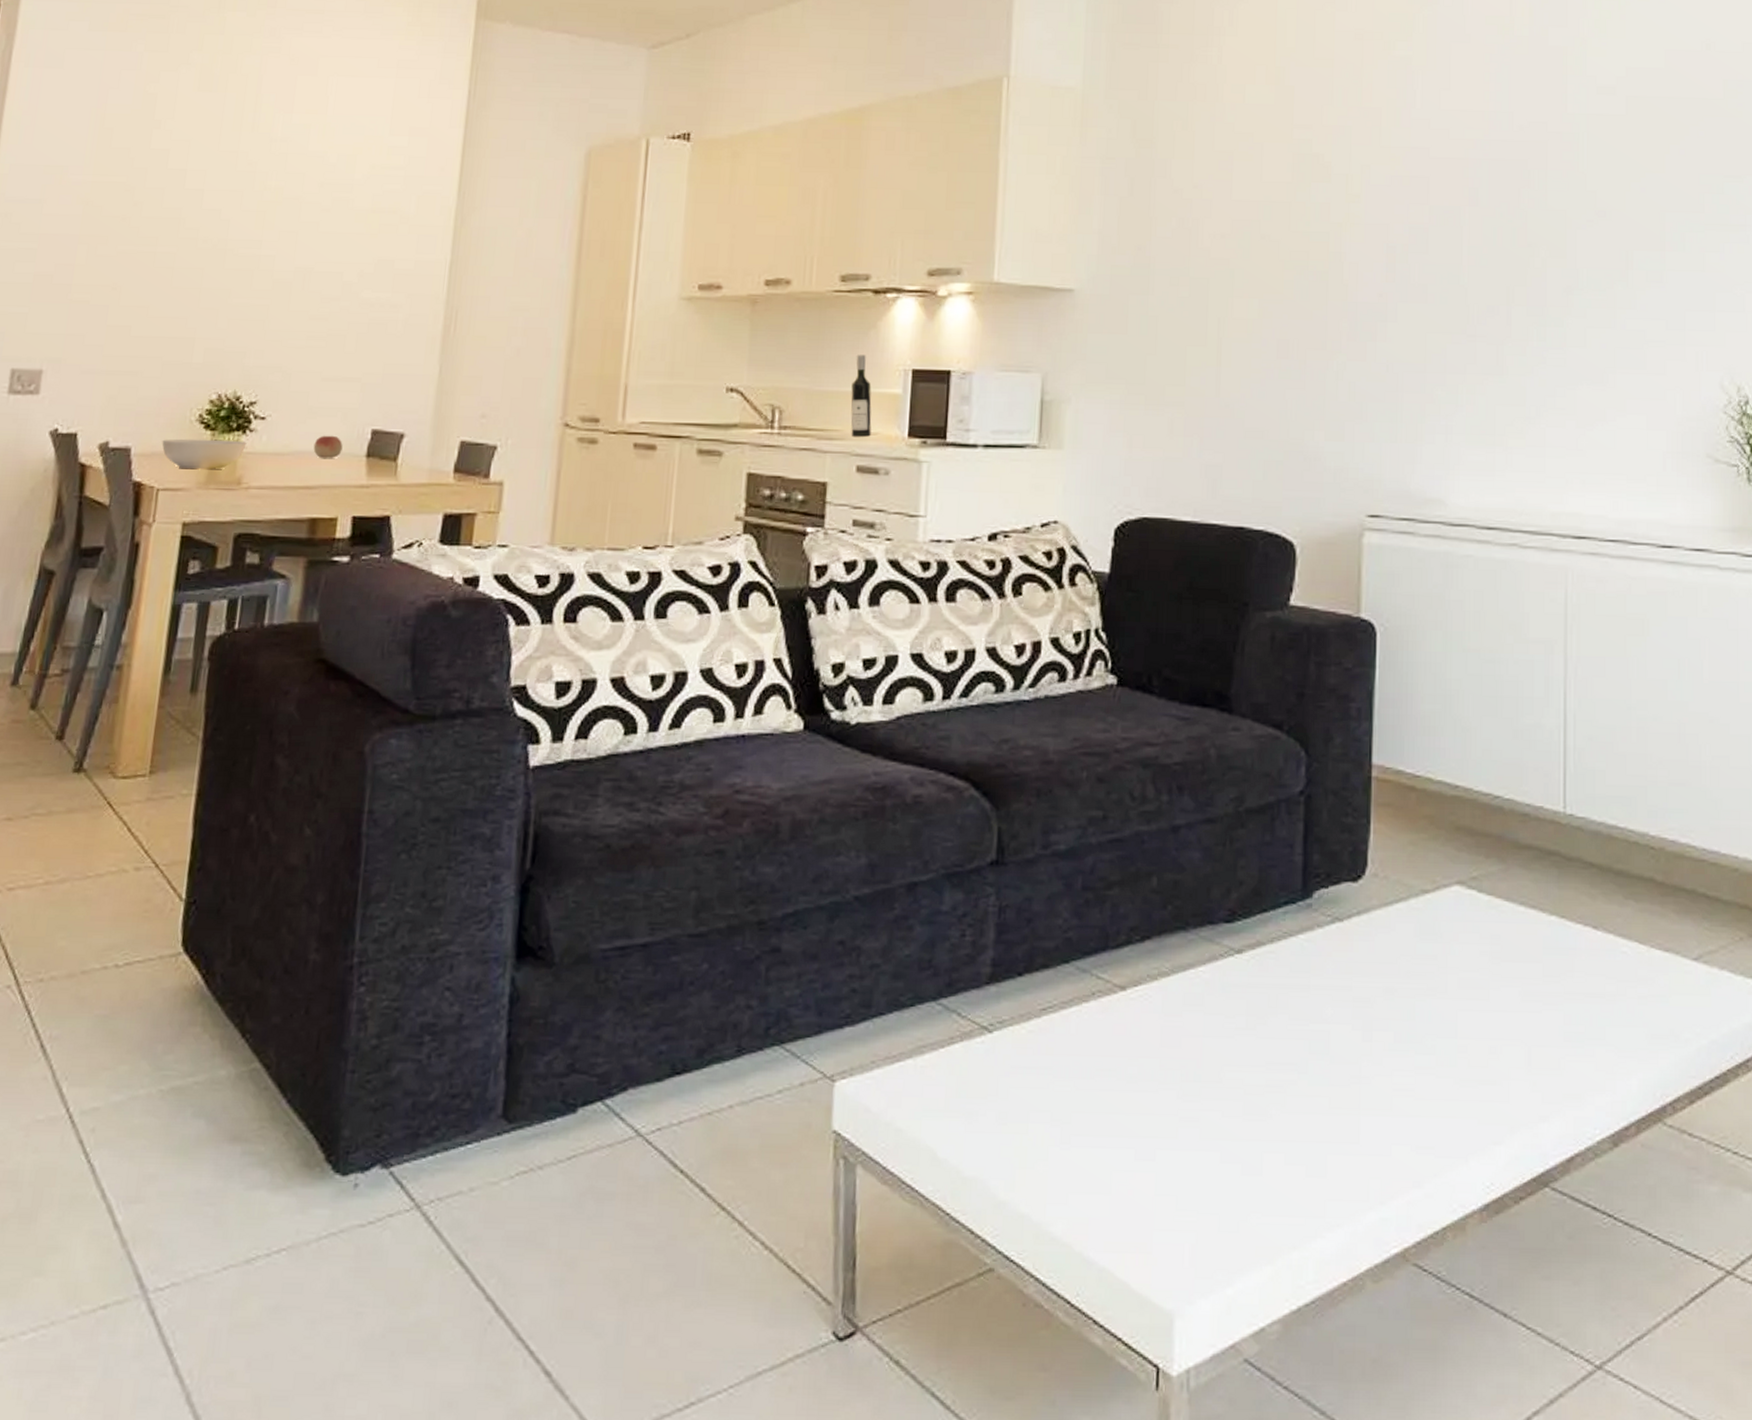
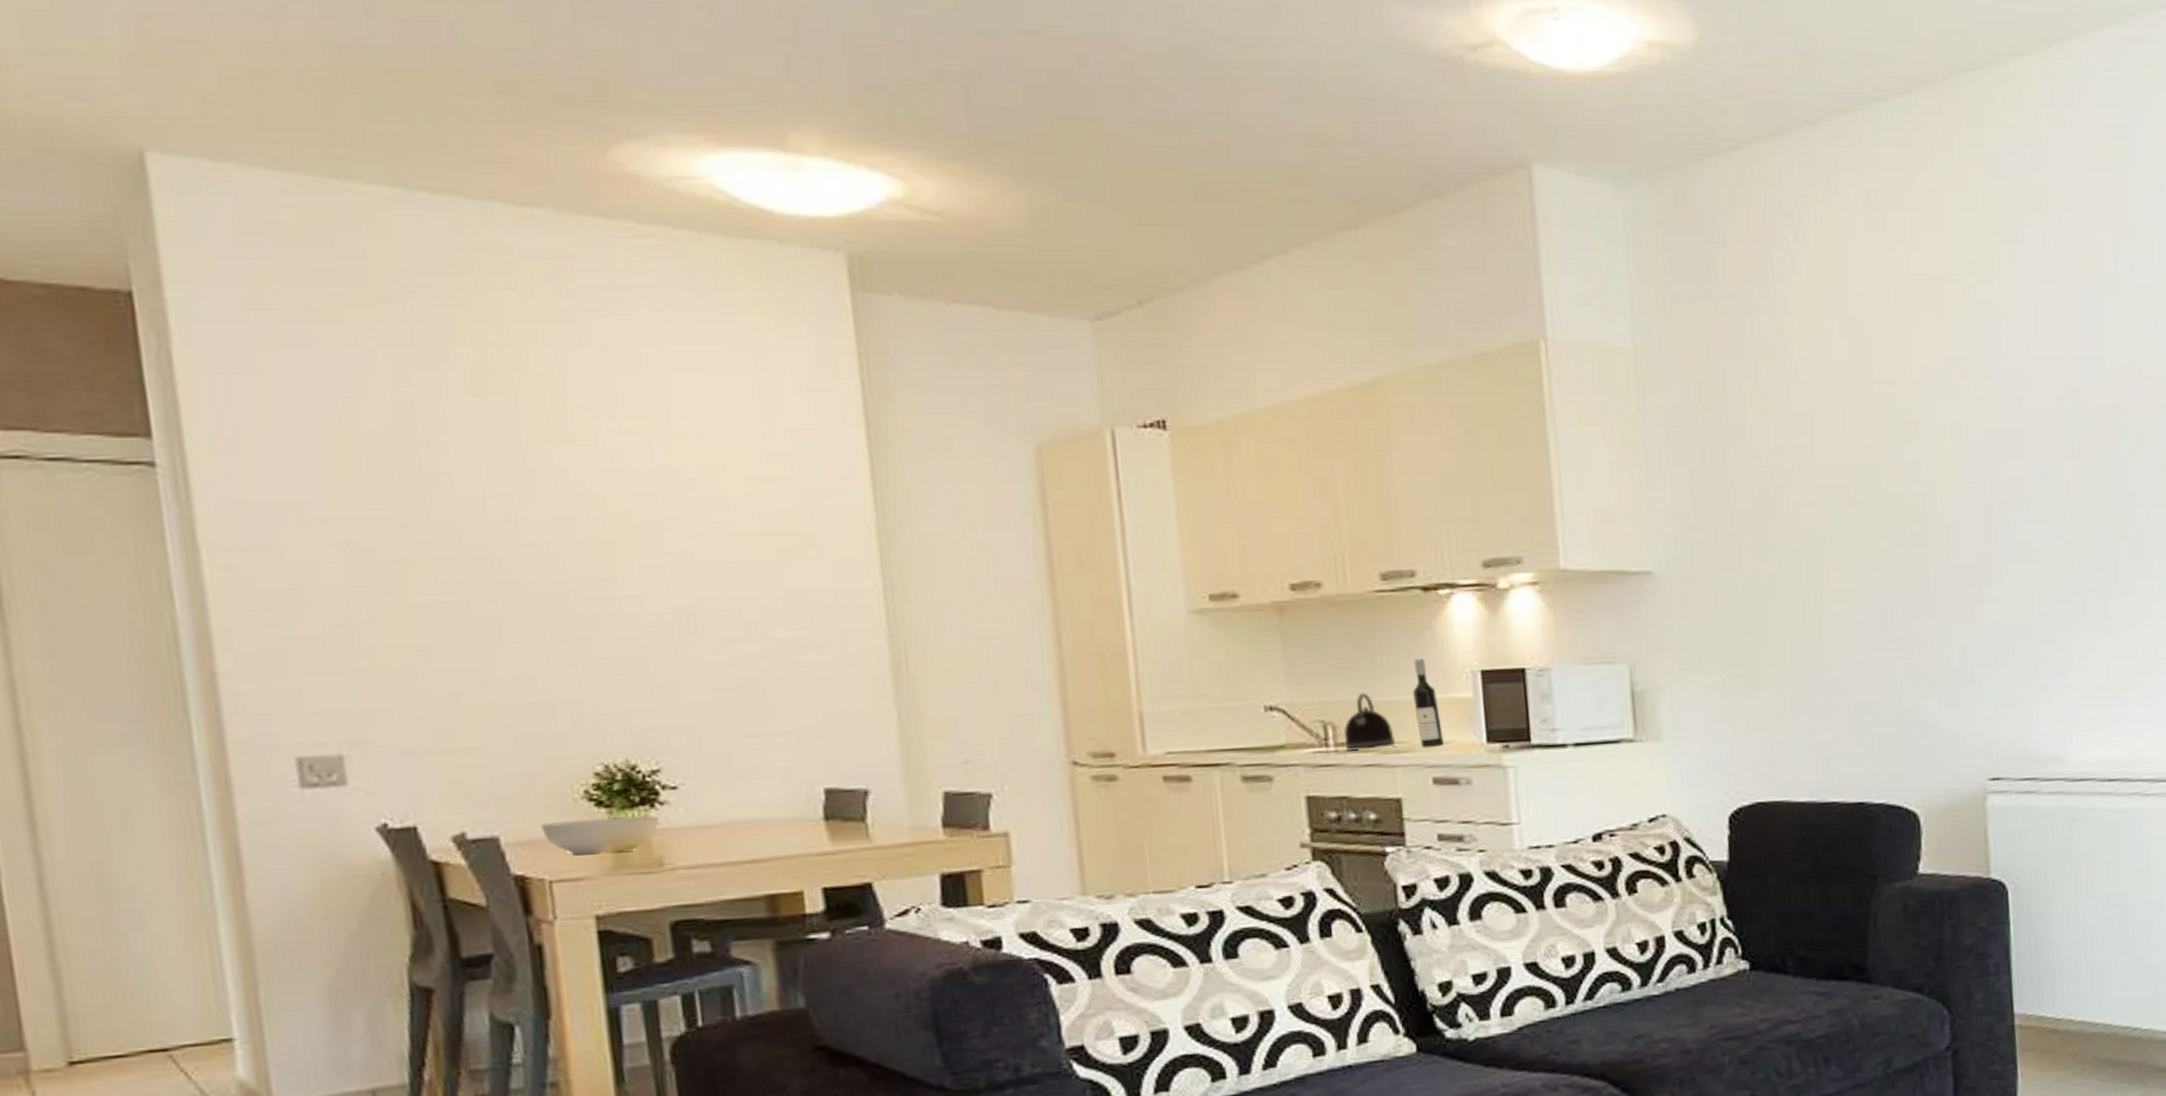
fruit: present [313,435,343,459] -> none [750,799,791,828]
kettle: none [787,382,831,435] -> present [1344,693,1396,751]

